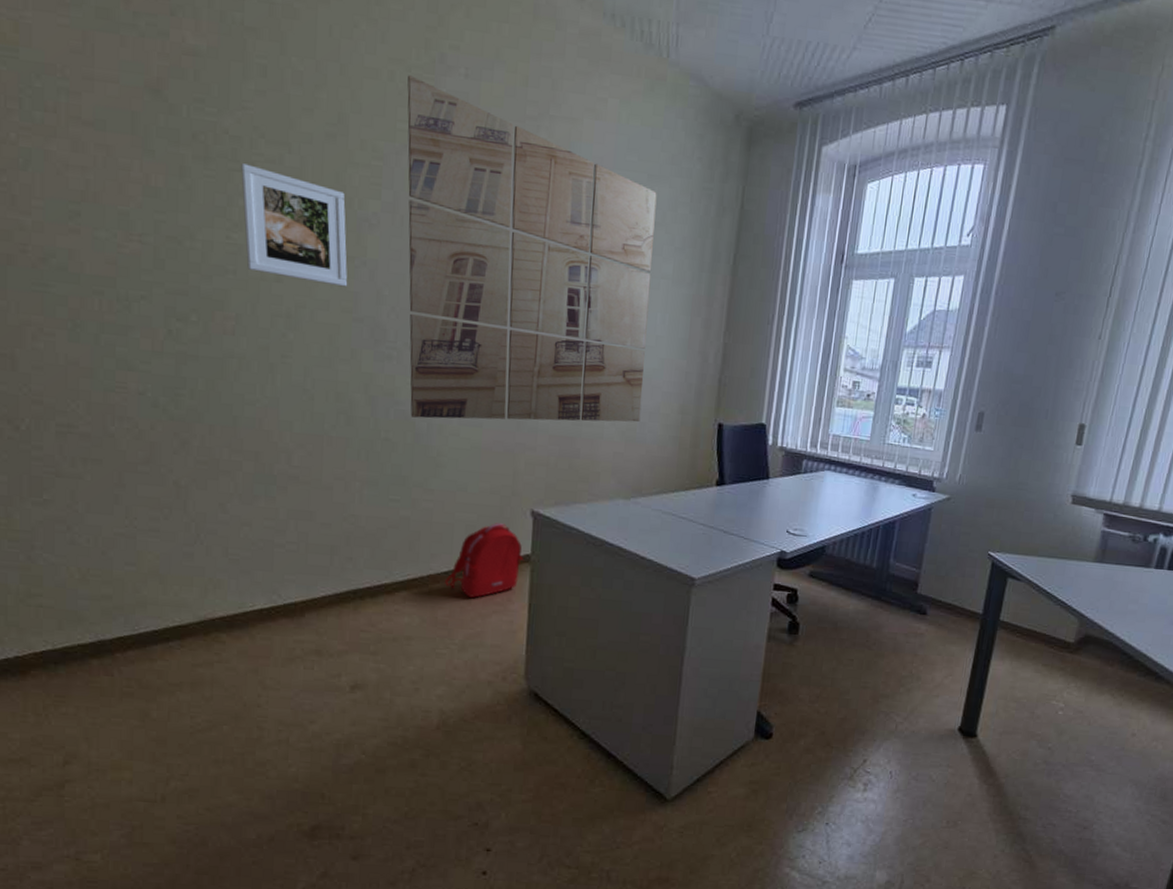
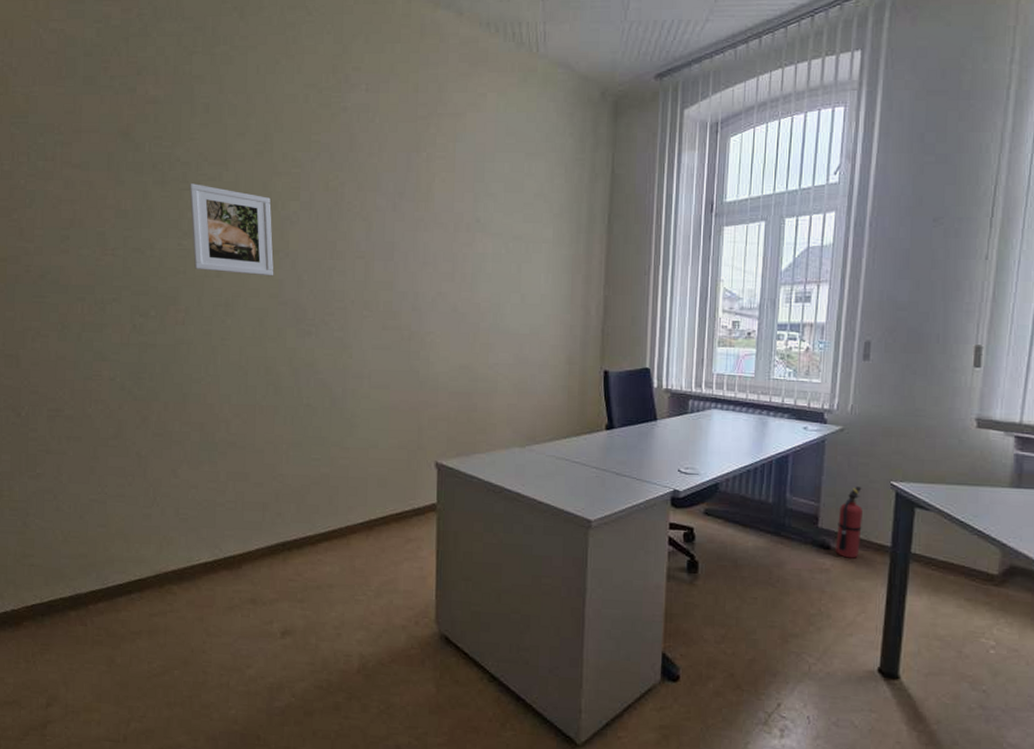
wall art: present [407,75,657,423] -> none [319,96,535,384]
backpack: present [444,523,523,598] -> none [360,475,430,546]
fire extinguisher: none [931,555,962,624] -> present [835,487,863,558]

